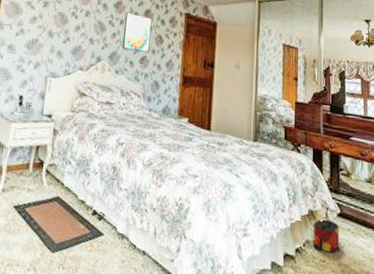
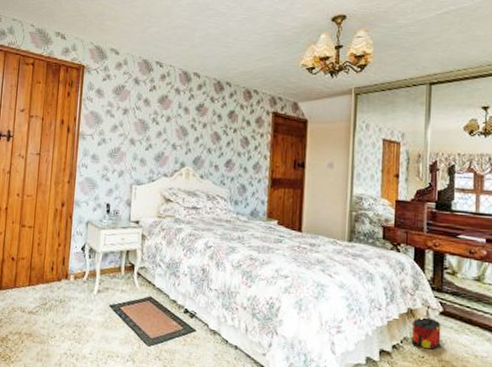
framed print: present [122,12,152,52] -> none [206,115,237,155]

